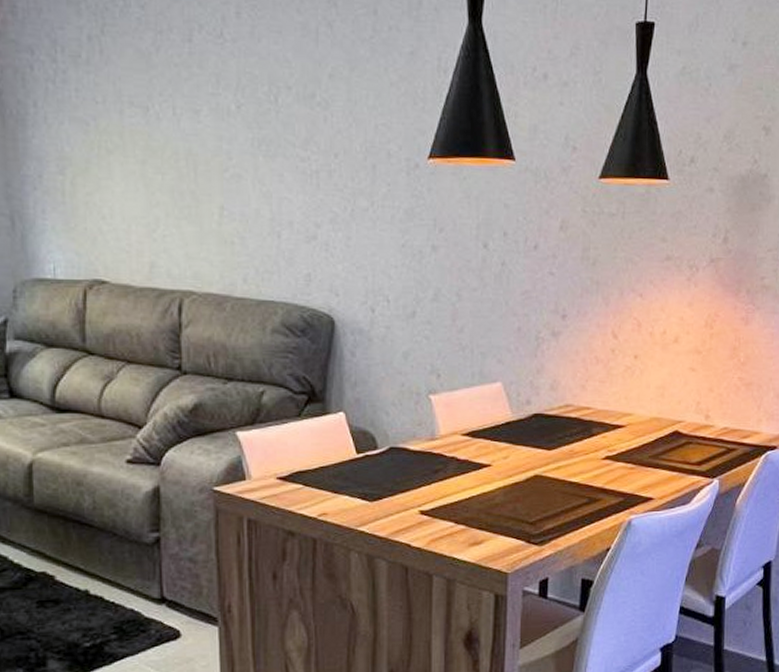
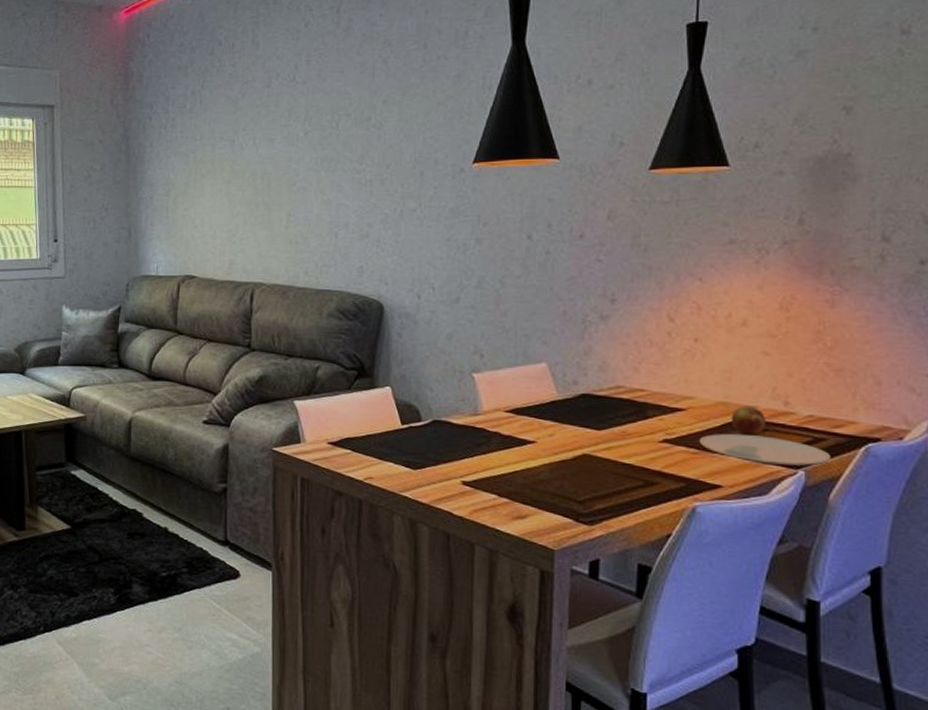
plate: none [636,448,739,475] -> present [699,434,831,466]
fruit: none [662,420,690,449] -> present [730,405,765,435]

